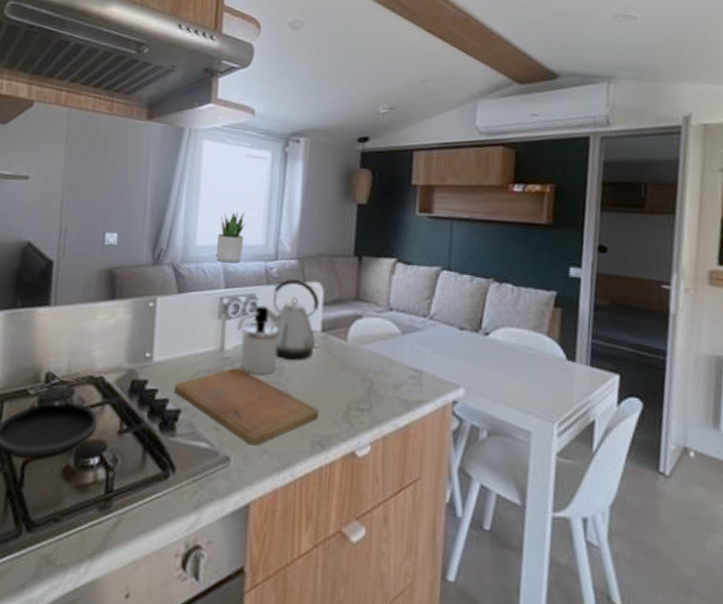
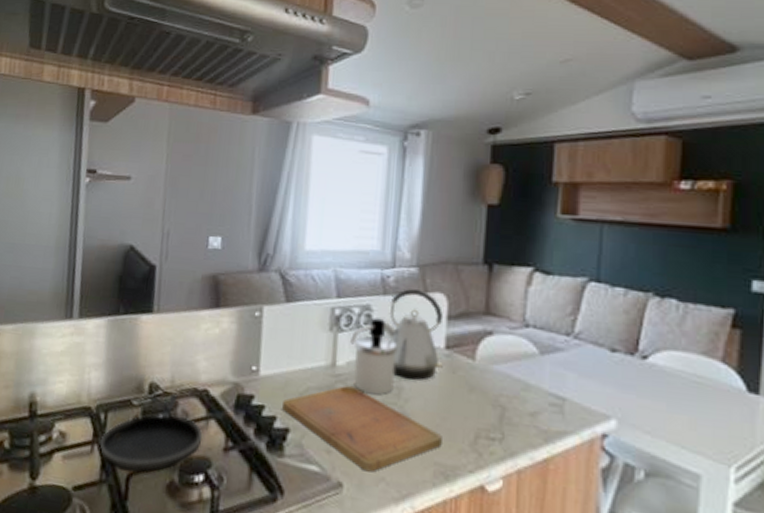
planter: present [216,211,246,264] -> none [326,213,359,271]

